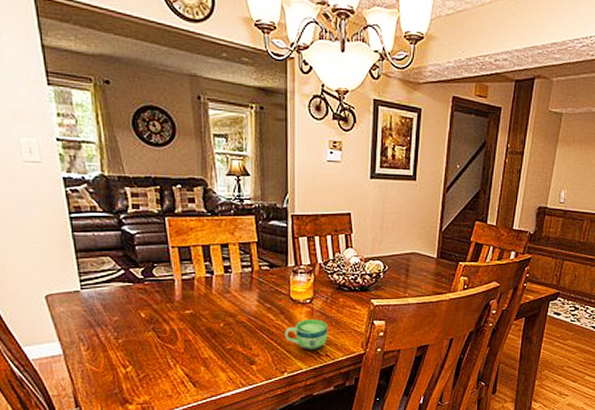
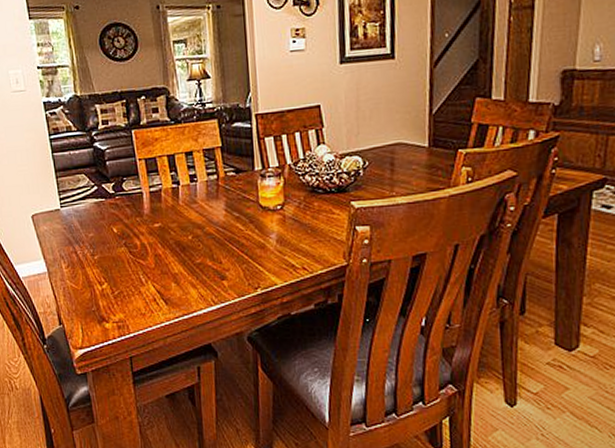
cup: present [285,319,328,350] -> none [255,227,304,263]

